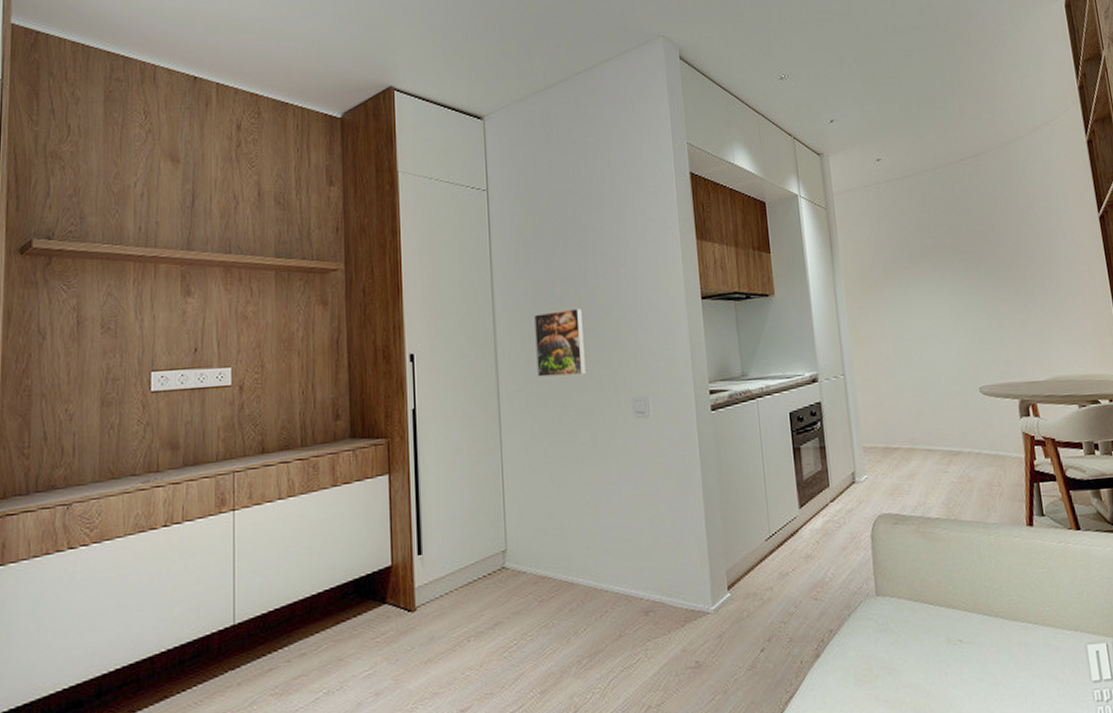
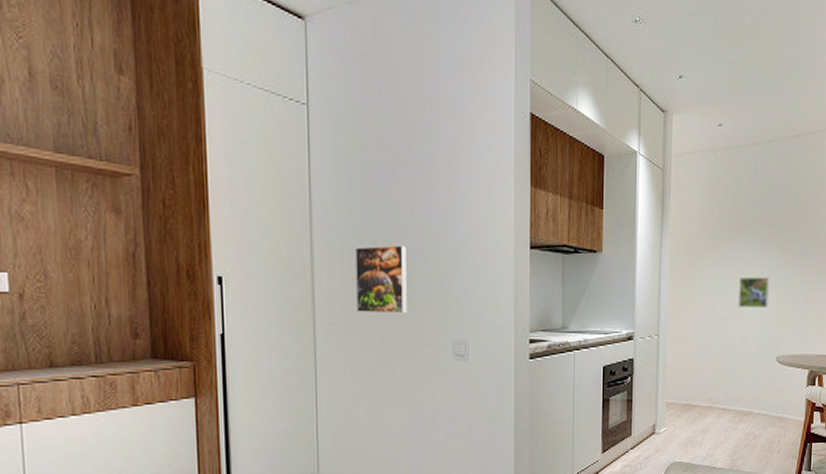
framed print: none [923,303,961,338] -> present [738,276,770,309]

